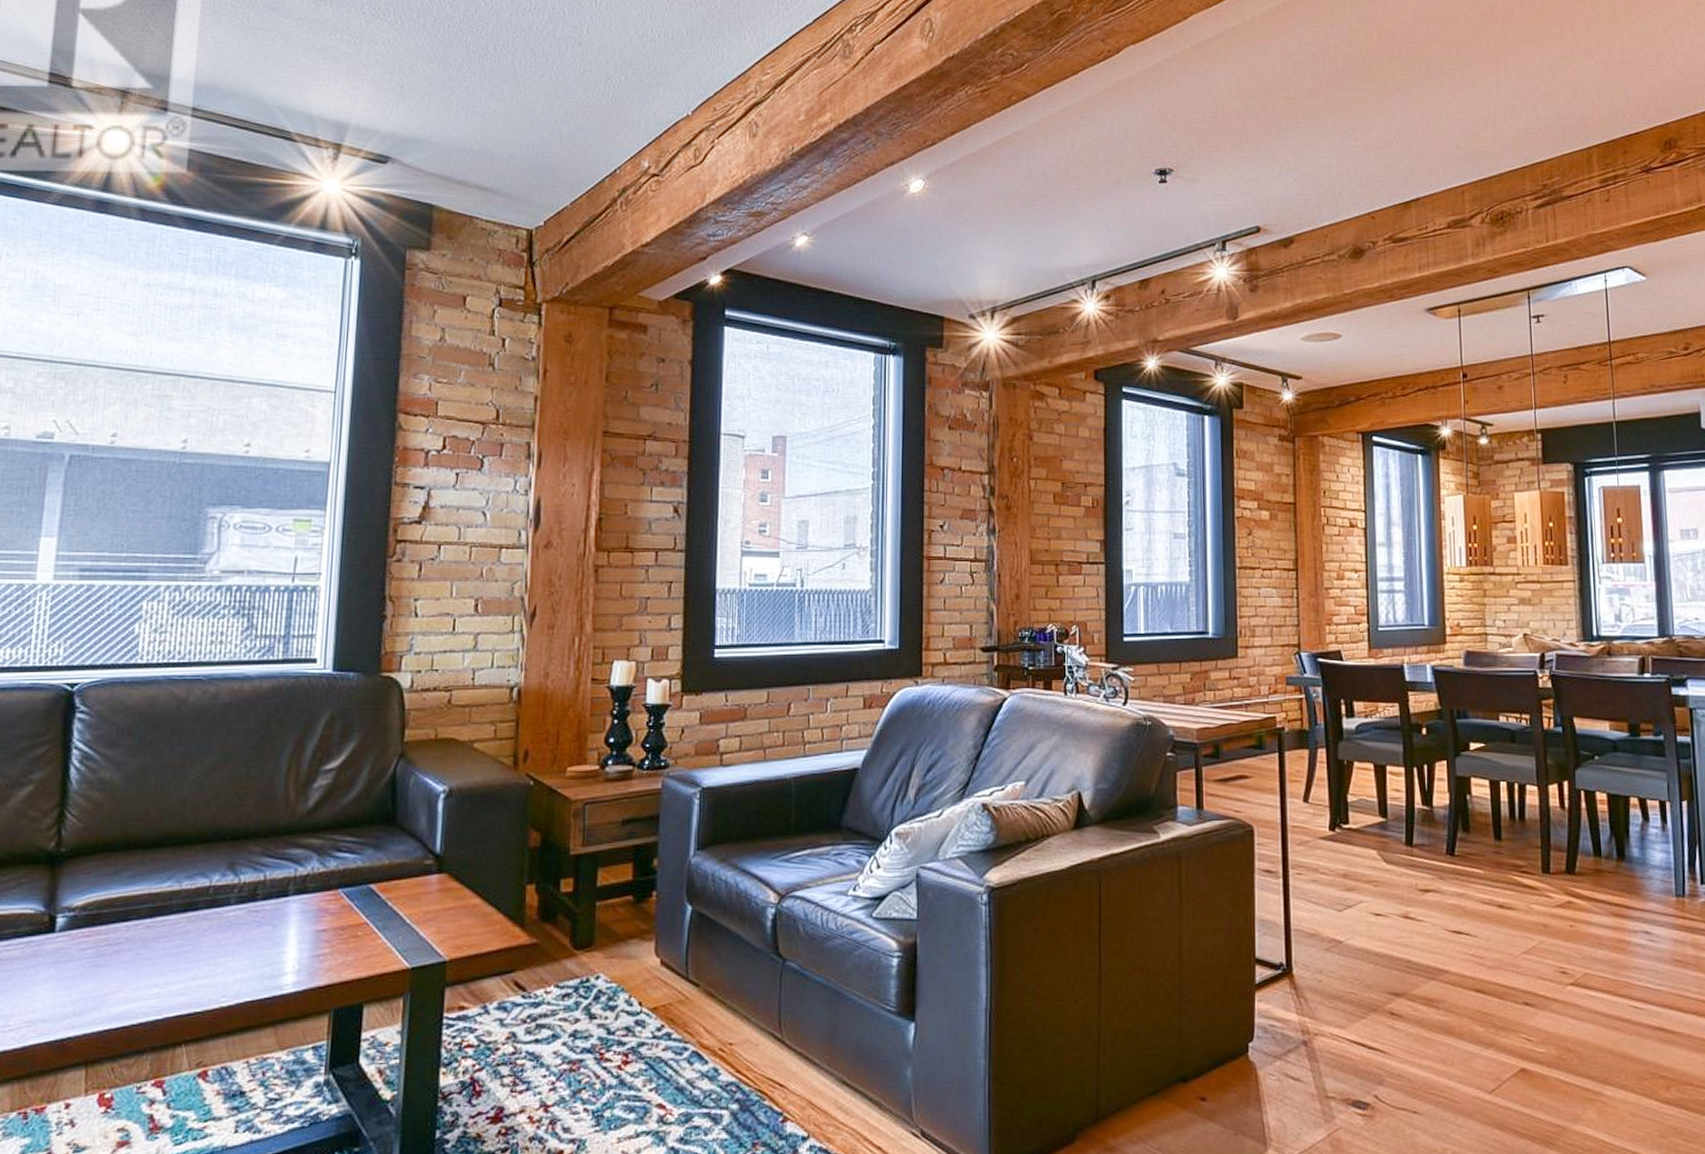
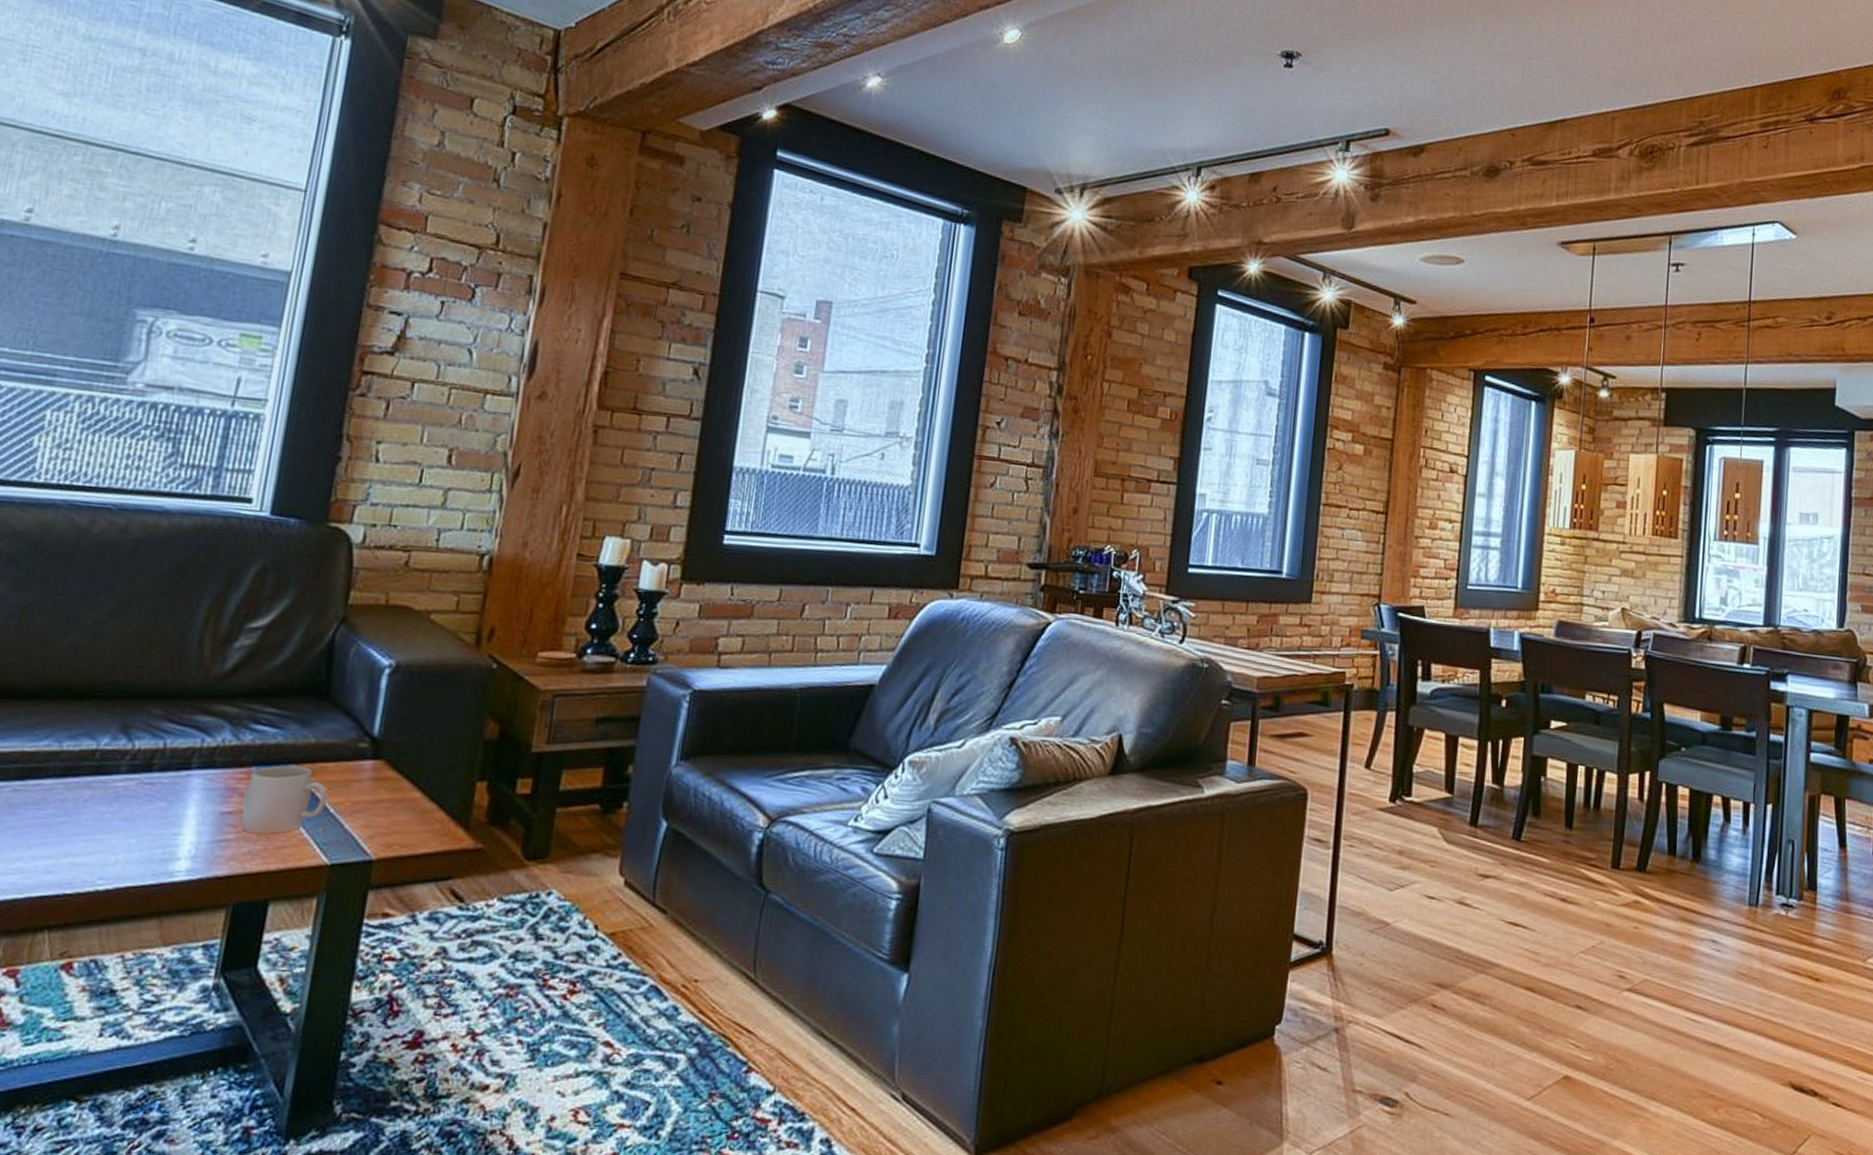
mug: none [333,885,404,947] -> present [241,765,329,835]

